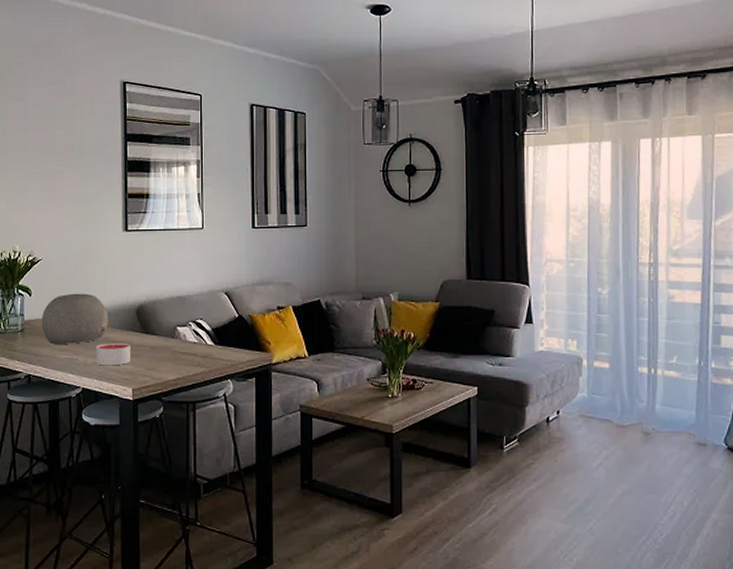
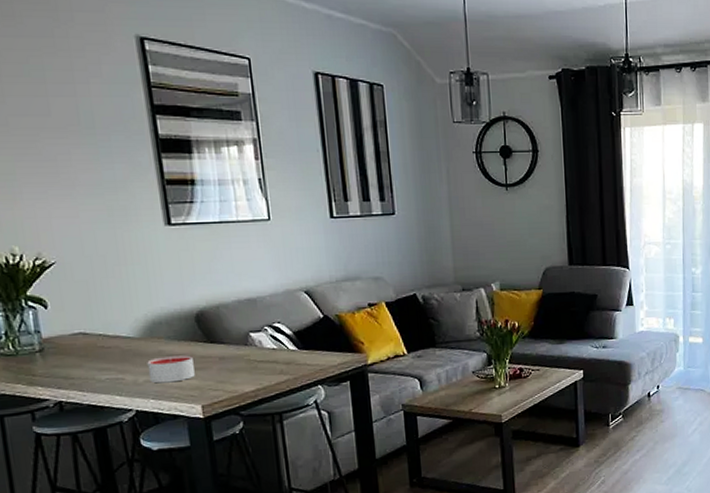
bowl: present [41,293,108,344] -> none [66,301,161,363]

